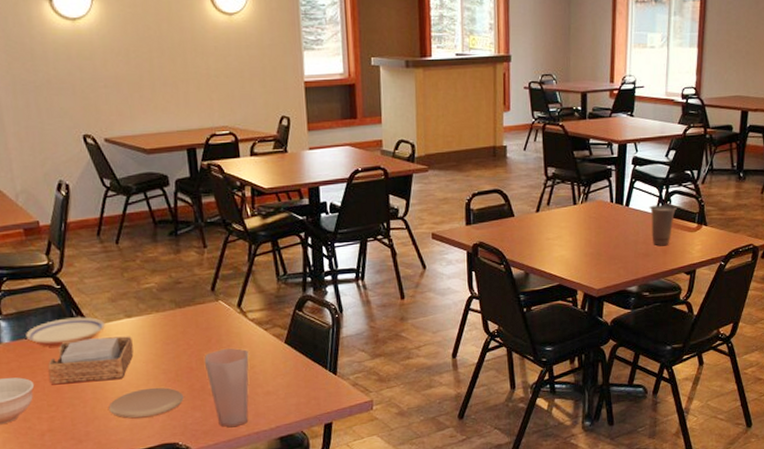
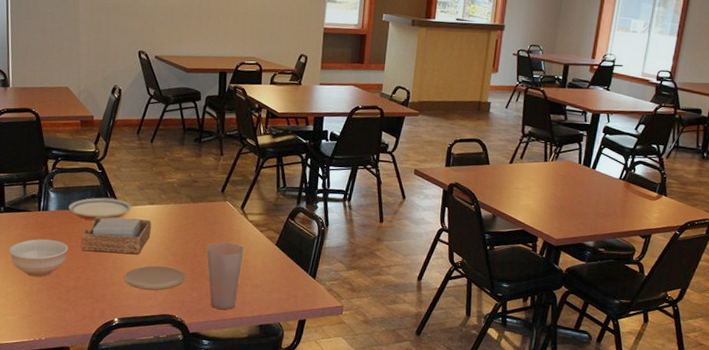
cup: present [649,204,677,246] -> none [613,171,640,210]

